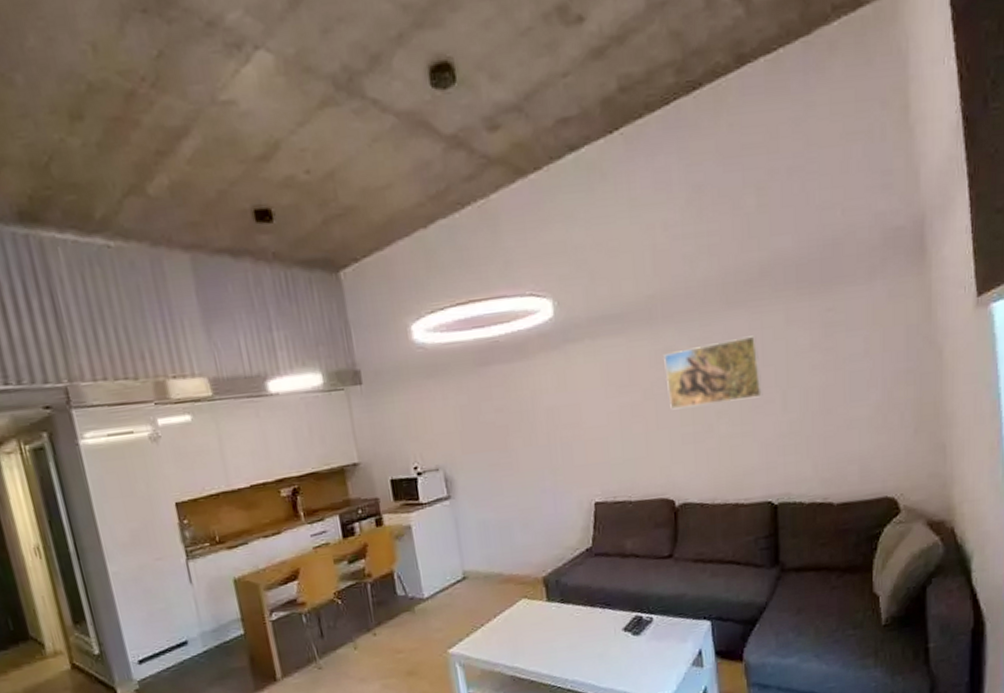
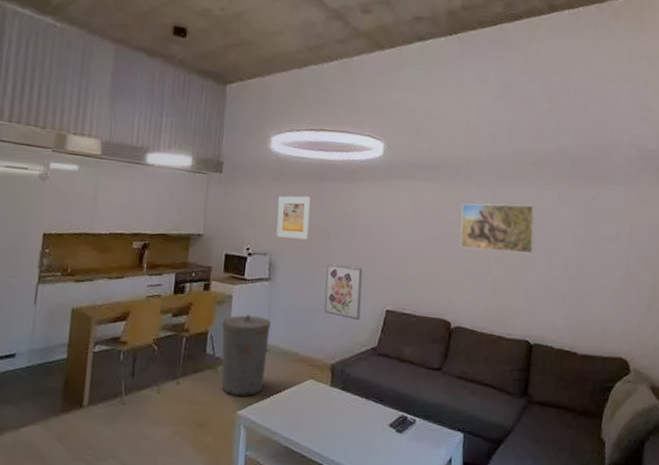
trash can: none [406,542,471,636] -> present [221,314,271,397]
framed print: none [437,389,485,446] -> present [276,196,312,240]
wall art: none [513,460,566,523] -> present [324,263,363,321]

